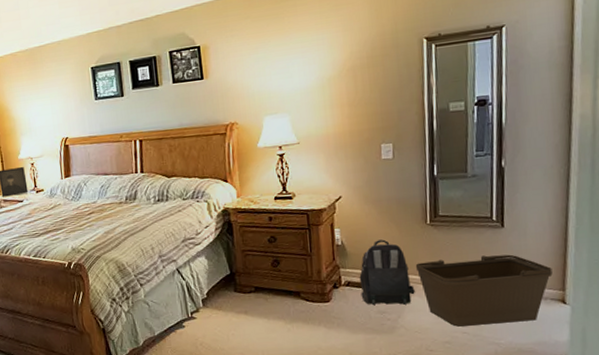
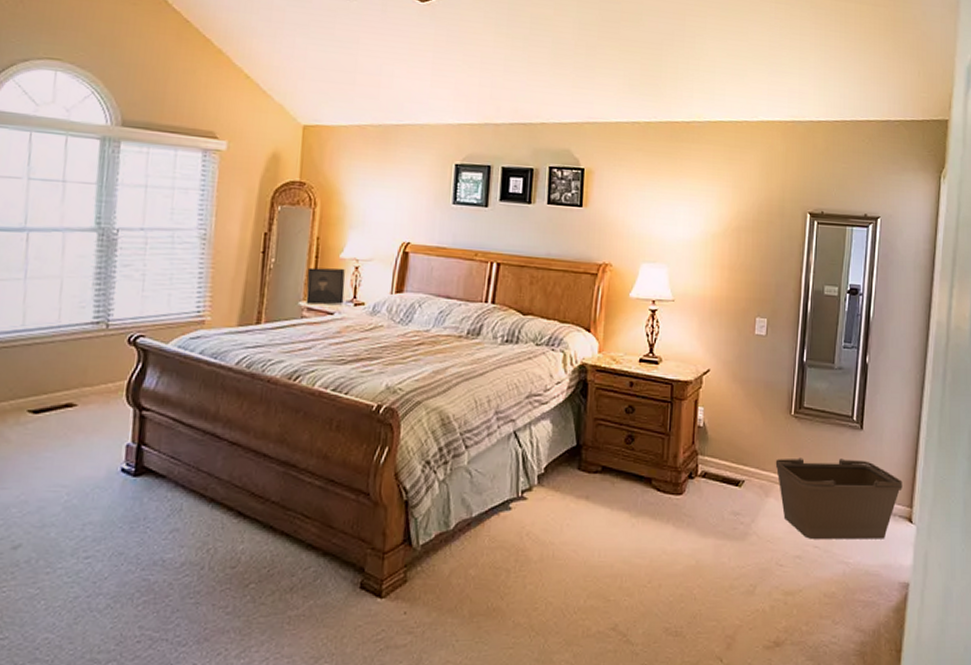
backpack: present [359,239,416,306] -> none [716,426,773,507]

